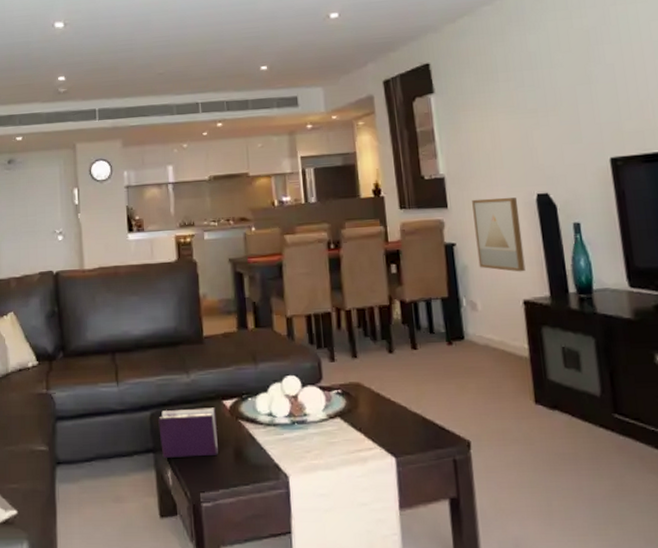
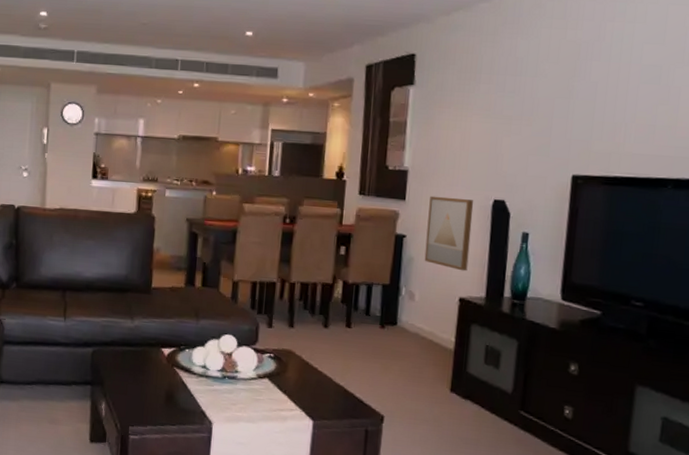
book: present [158,407,218,458] -> none [98,349,154,396]

